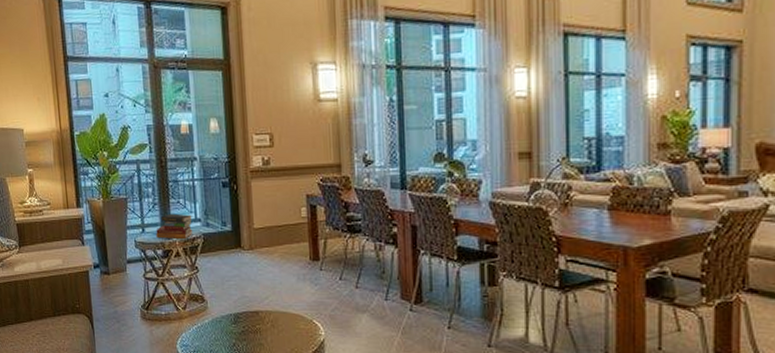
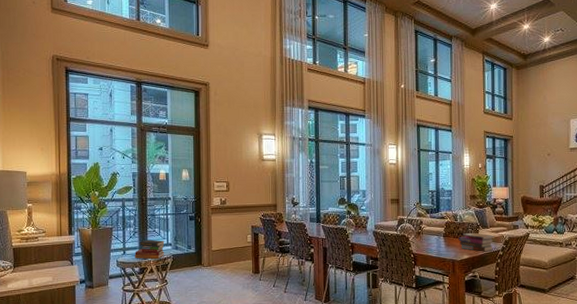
books: none [635,203,702,235] -> present [458,232,495,252]

